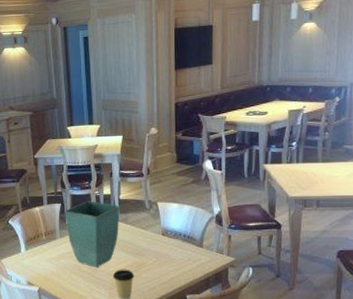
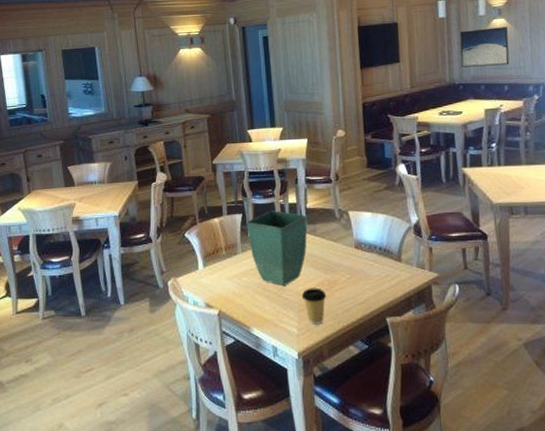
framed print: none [270,31,318,70] -> present [459,27,510,67]

